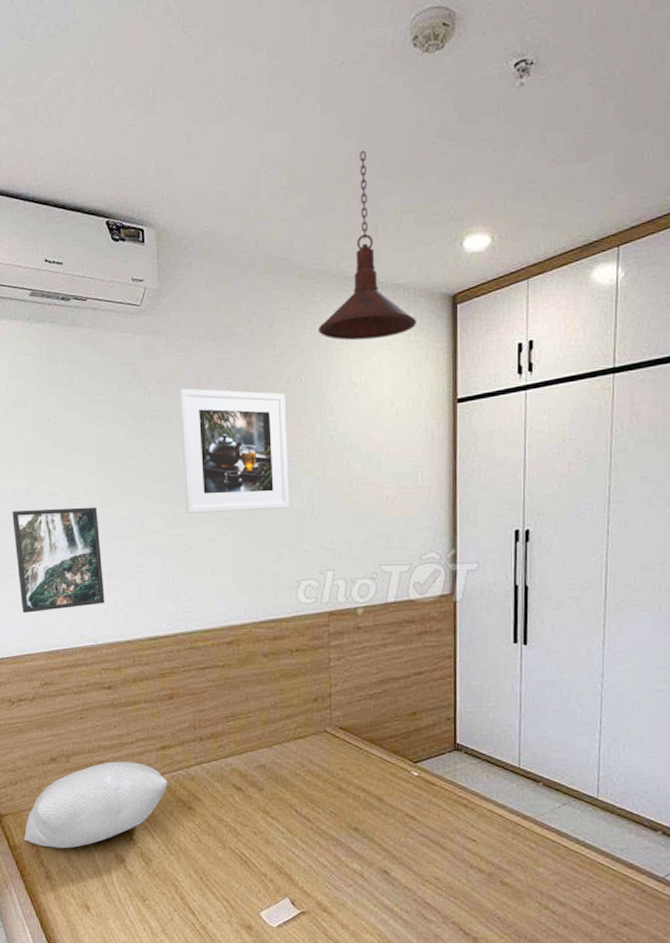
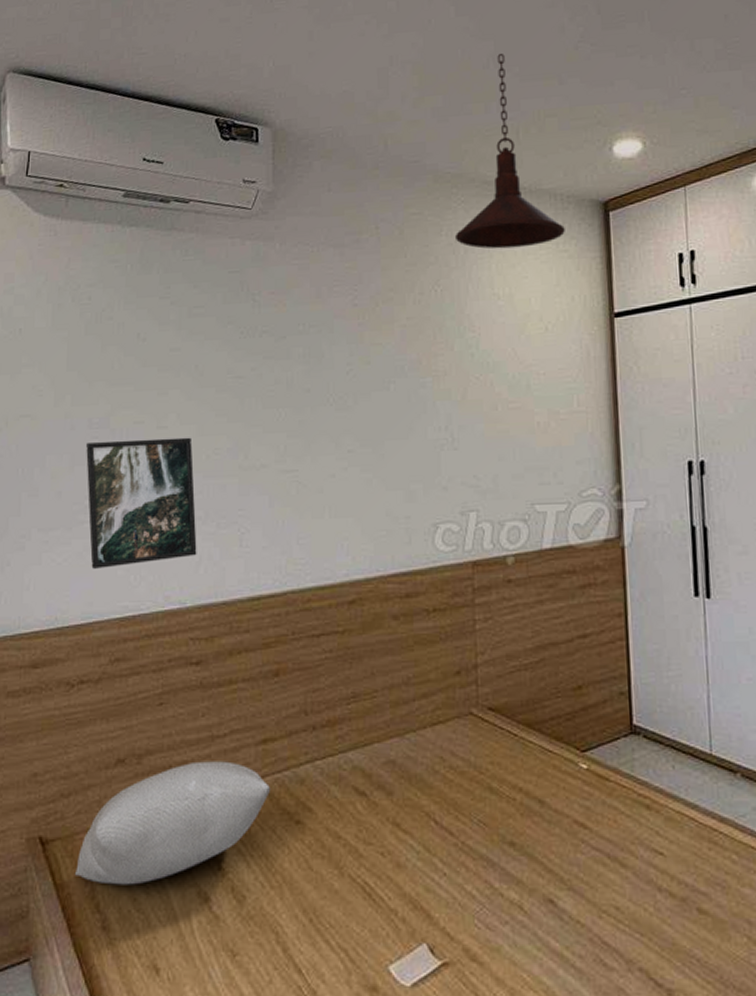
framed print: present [178,388,290,513] -> none [294,300,425,444]

